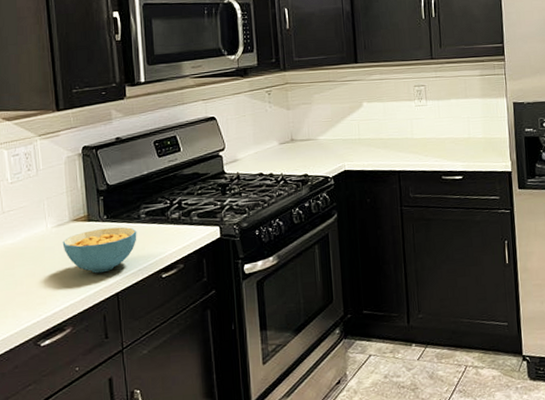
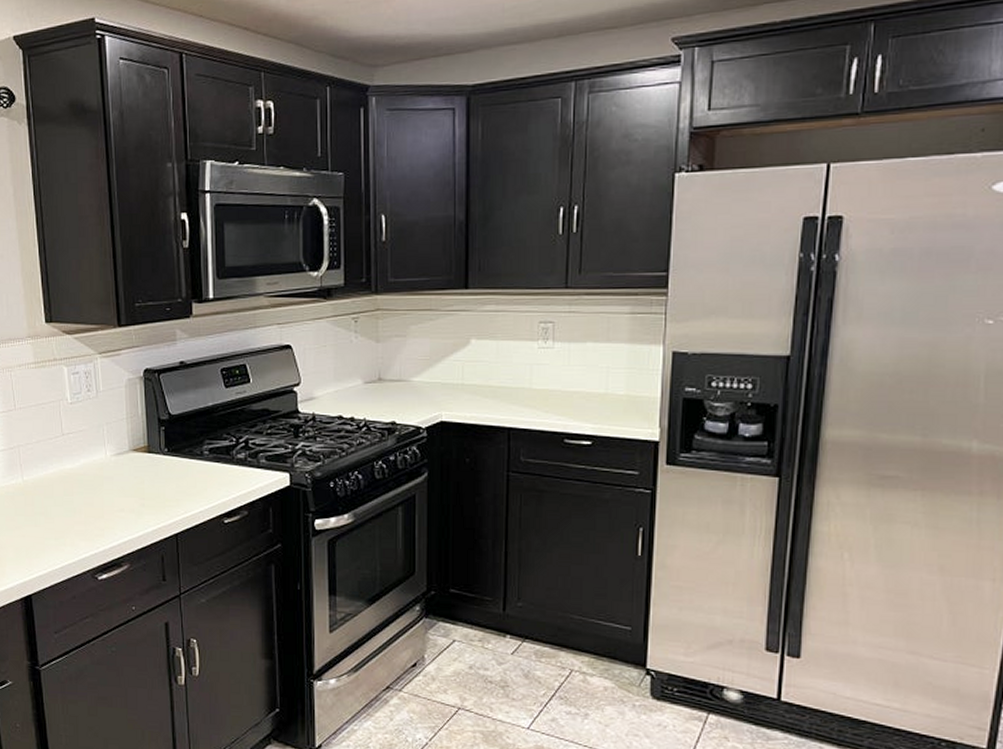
cereal bowl: present [62,226,137,274] -> none [121,462,199,511]

